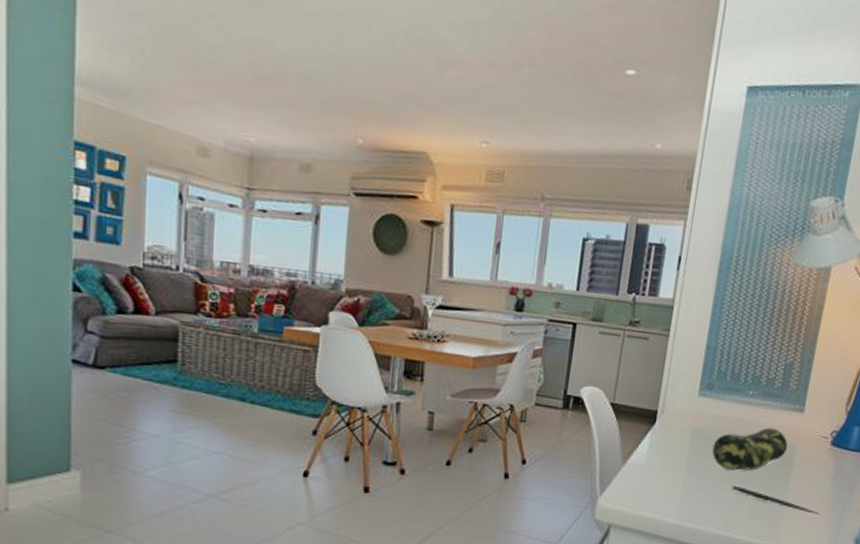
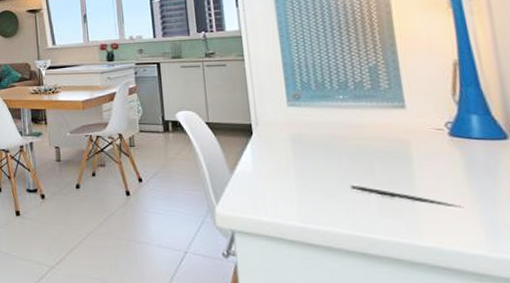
pencil case: present [712,427,788,470] -> none [316,126,399,171]

